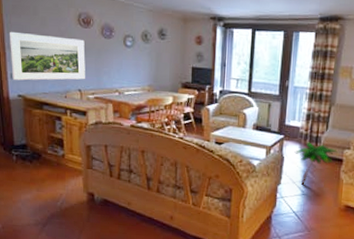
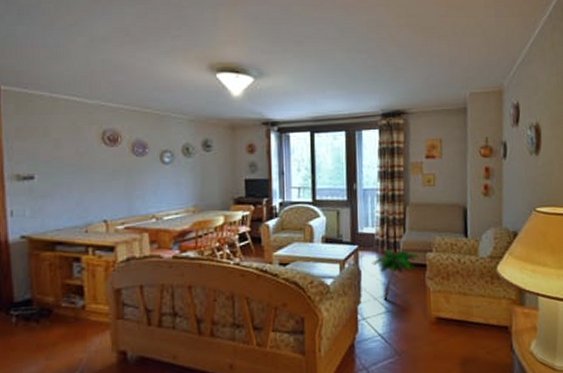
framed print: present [9,31,86,81] -> none [9,158,112,218]

